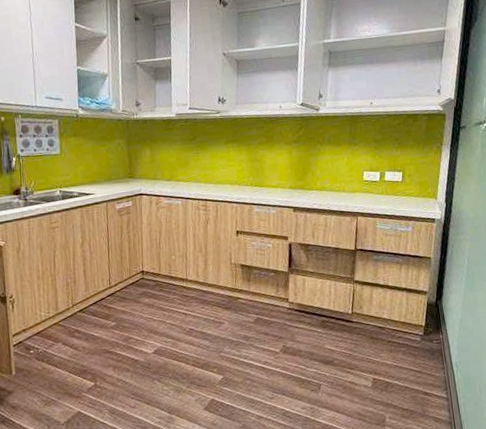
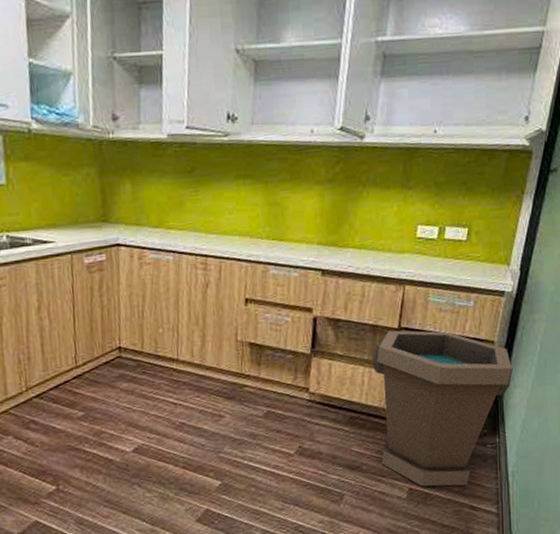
bucket: none [335,251,448,377] -> present [371,330,513,487]

